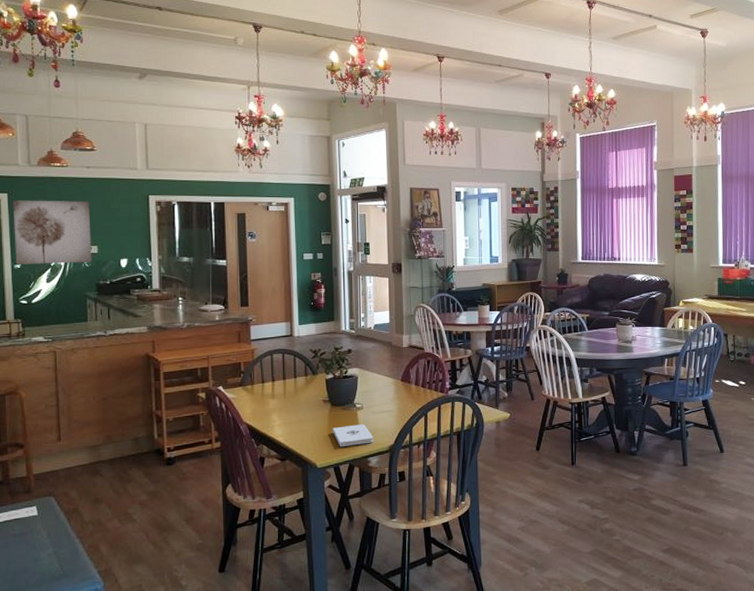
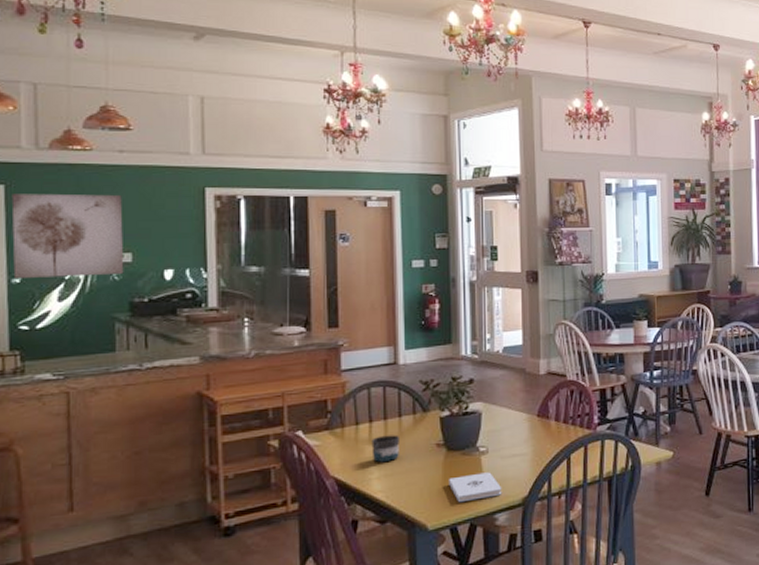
mug: none [274,392,295,414] -> present [371,435,399,463]

